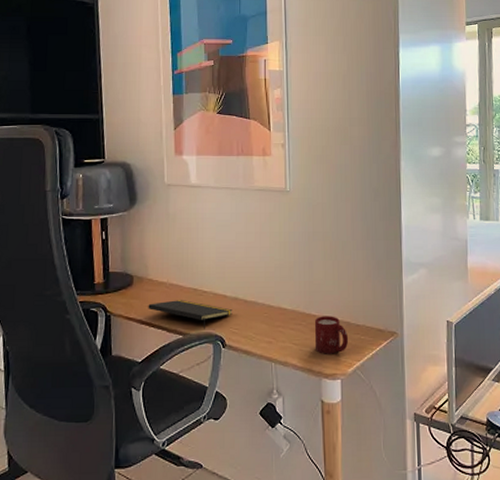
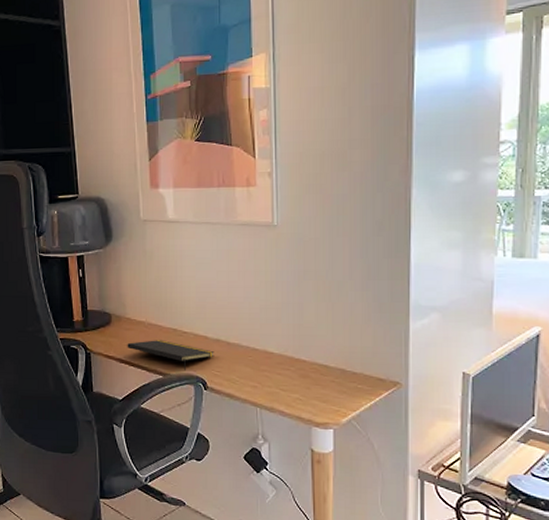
cup: present [314,316,349,354] -> none [304,361,344,402]

